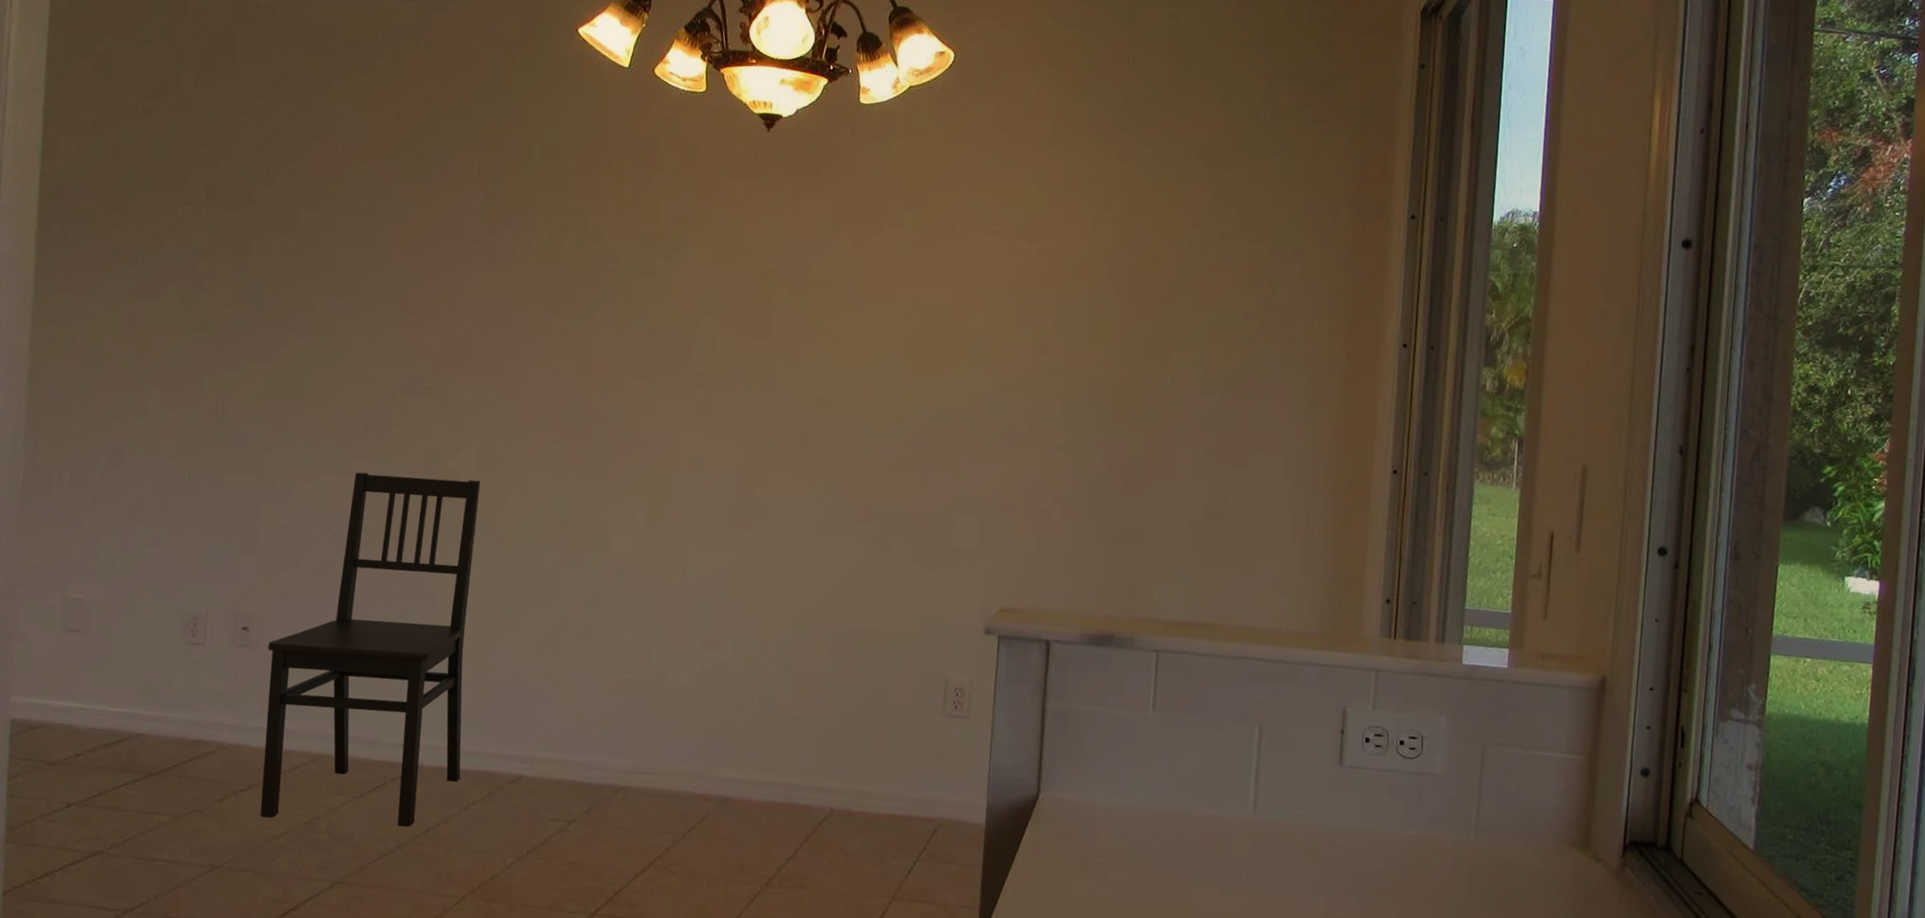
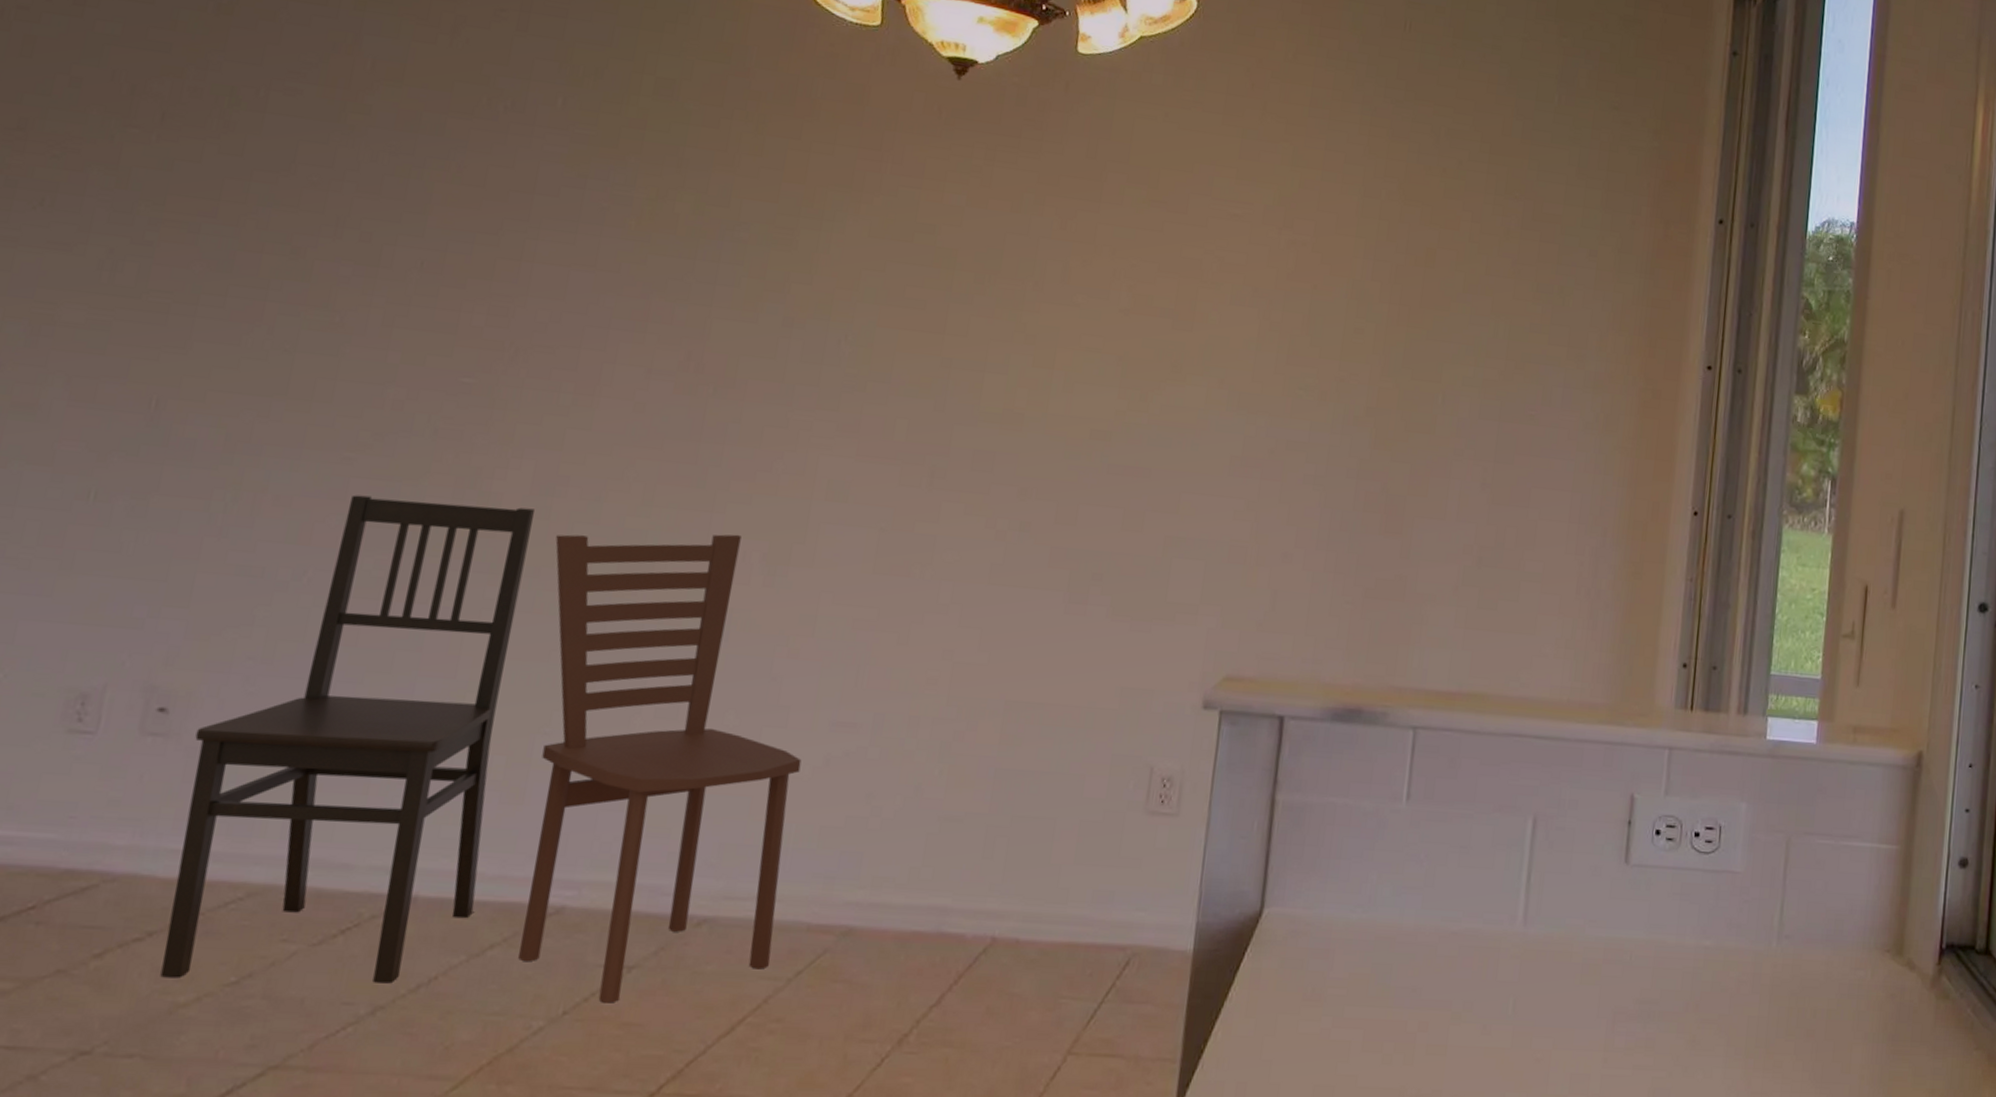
dining chair: none [494,498,682,847] -> present [518,534,802,1003]

